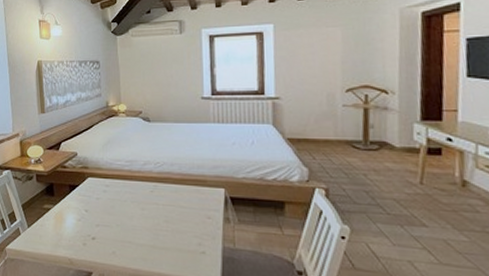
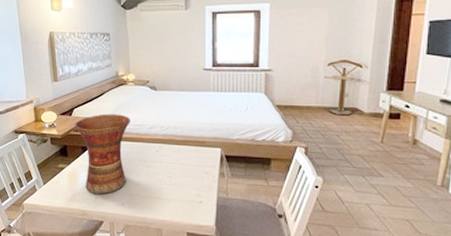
vase: none [61,148,122,241] -> present [74,114,130,195]

